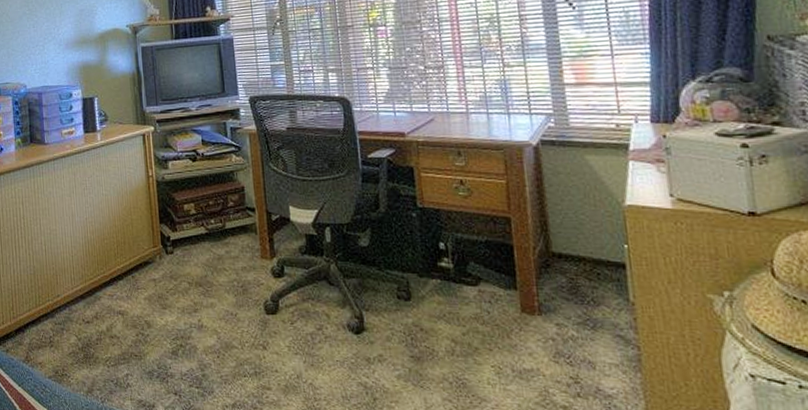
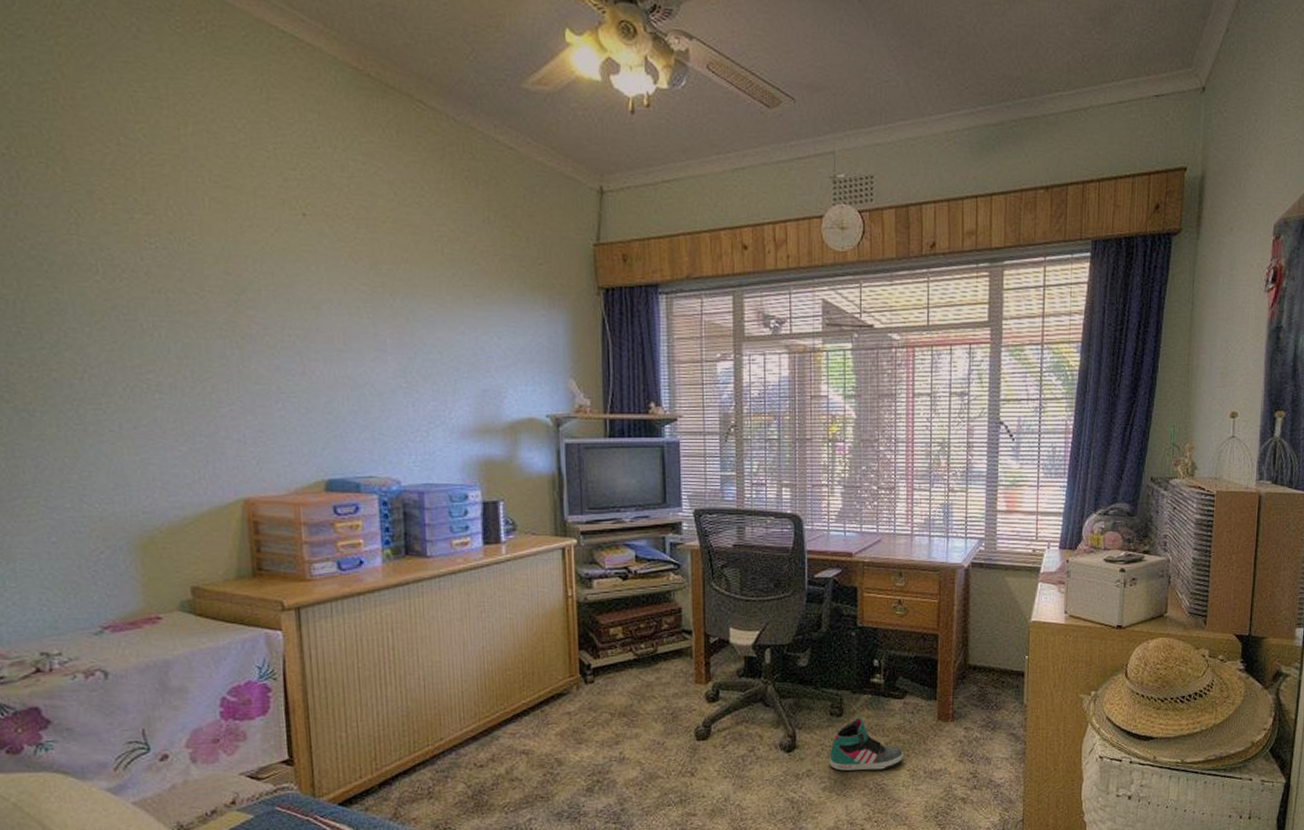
sneaker: none [401,303,486,363] -> present [830,717,904,772]

